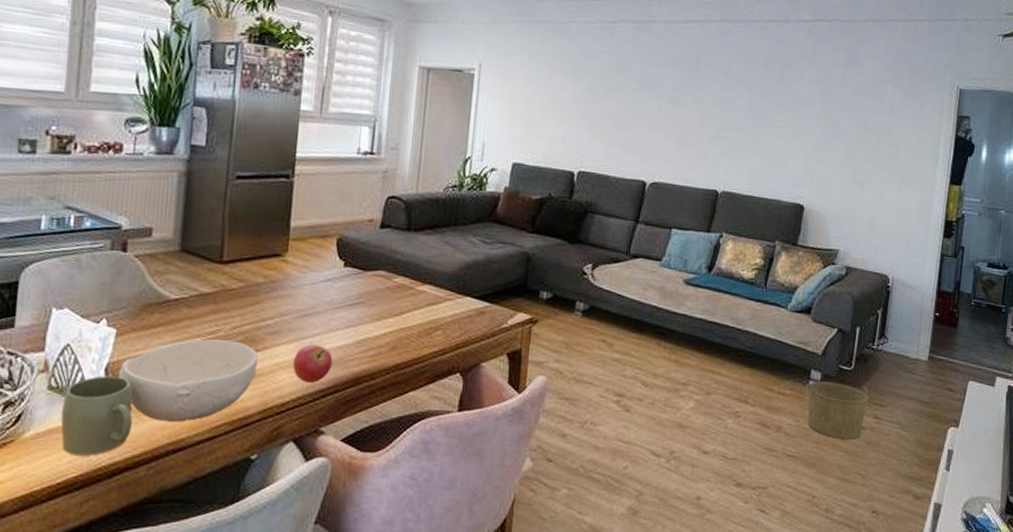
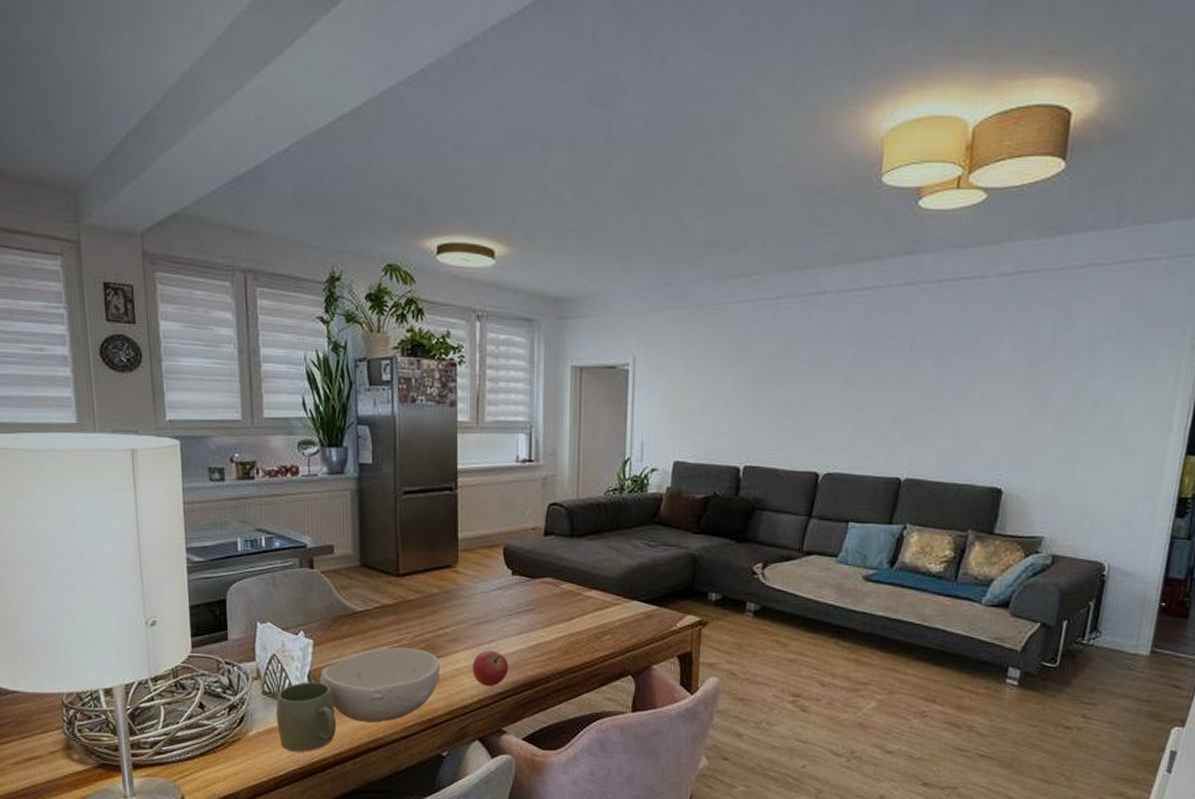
basket: present [806,381,869,440] -> none [1002,679,1077,740]

